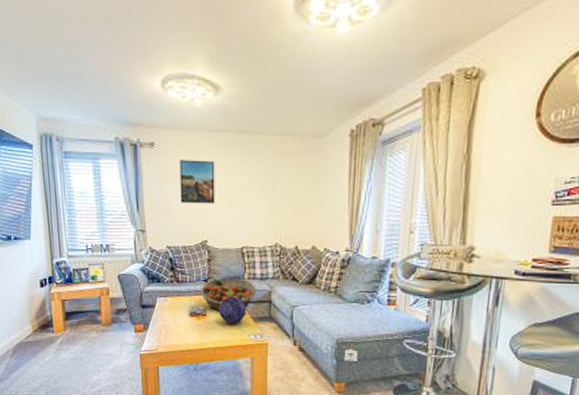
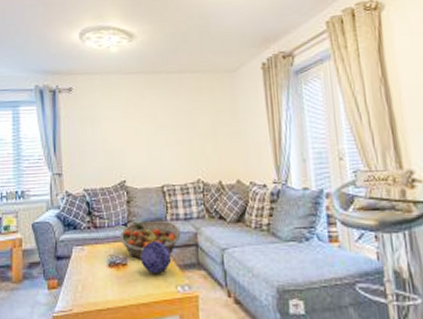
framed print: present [179,160,215,204] -> none [96,101,133,144]

